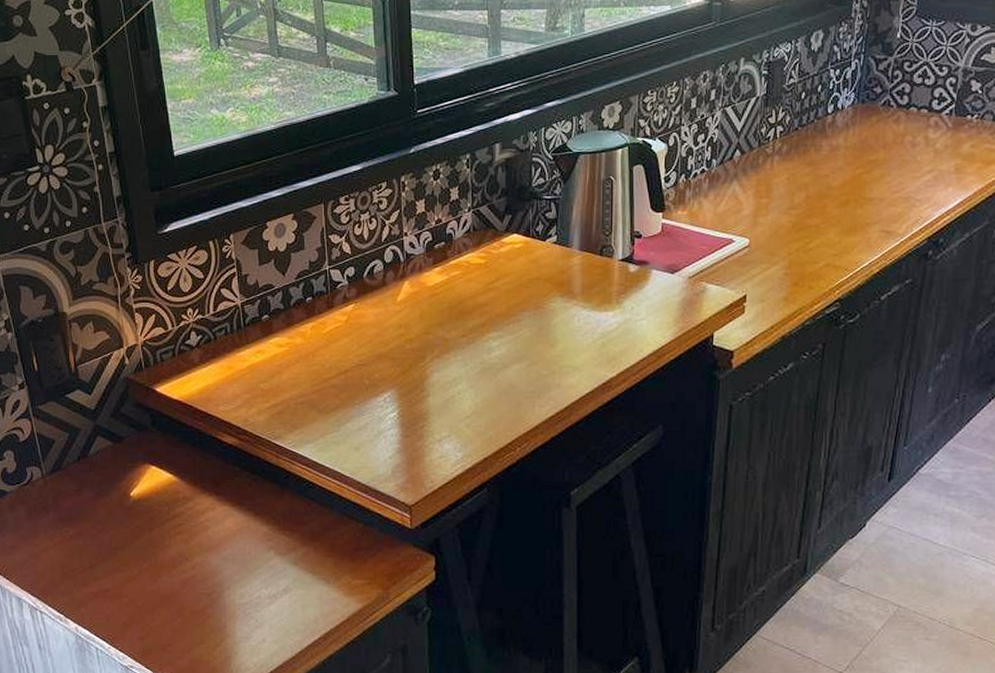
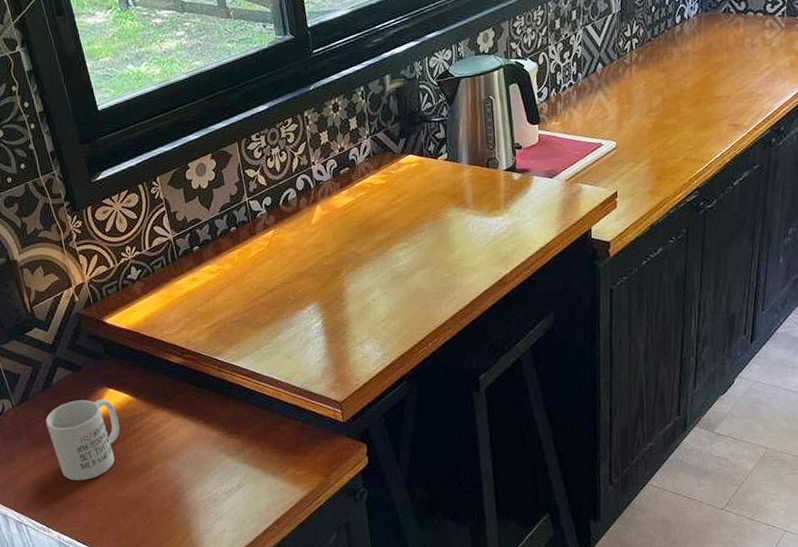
mug: none [77,475,158,567] -> present [45,399,120,481]

